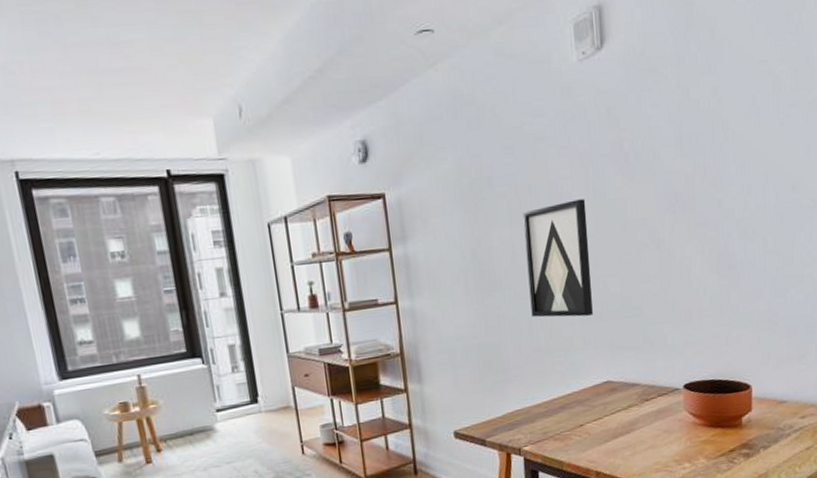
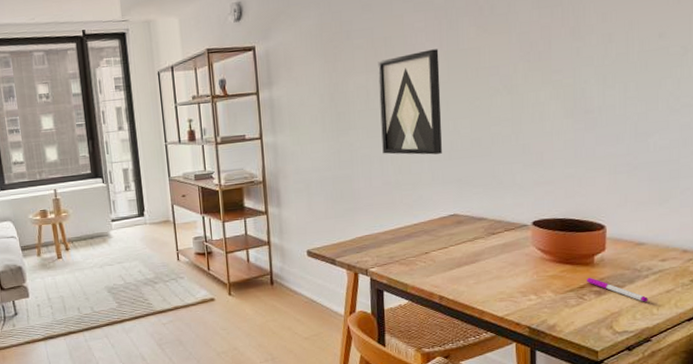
pen: none [736,439,791,461] -> present [587,277,648,302]

